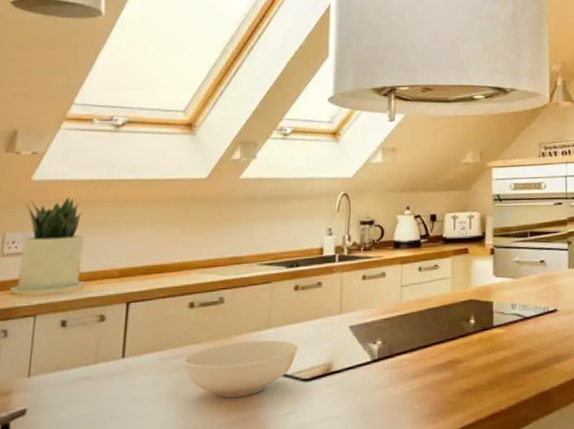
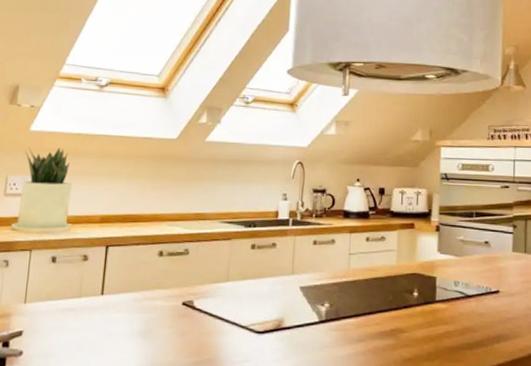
bowl: present [184,339,298,398] -> none [153,291,253,341]

